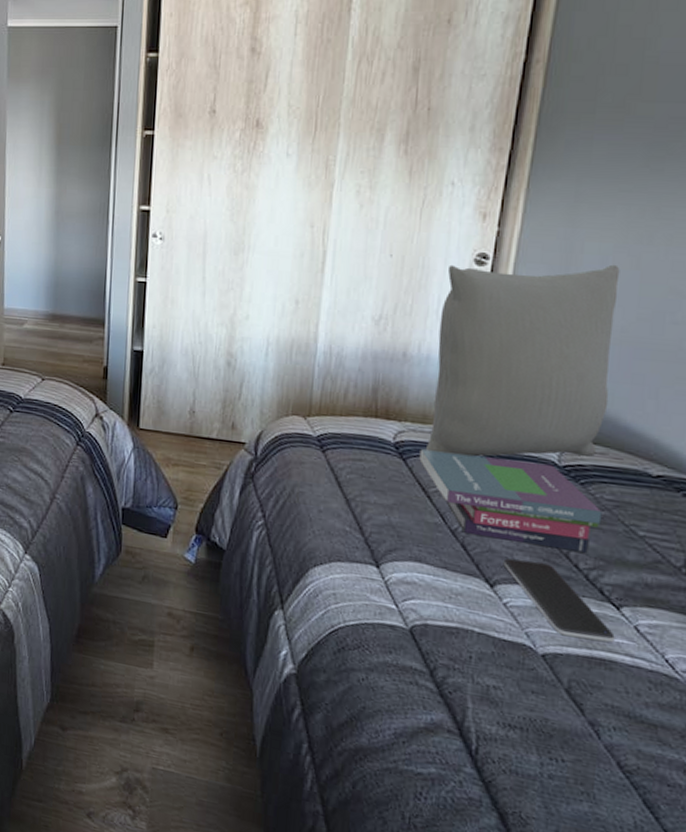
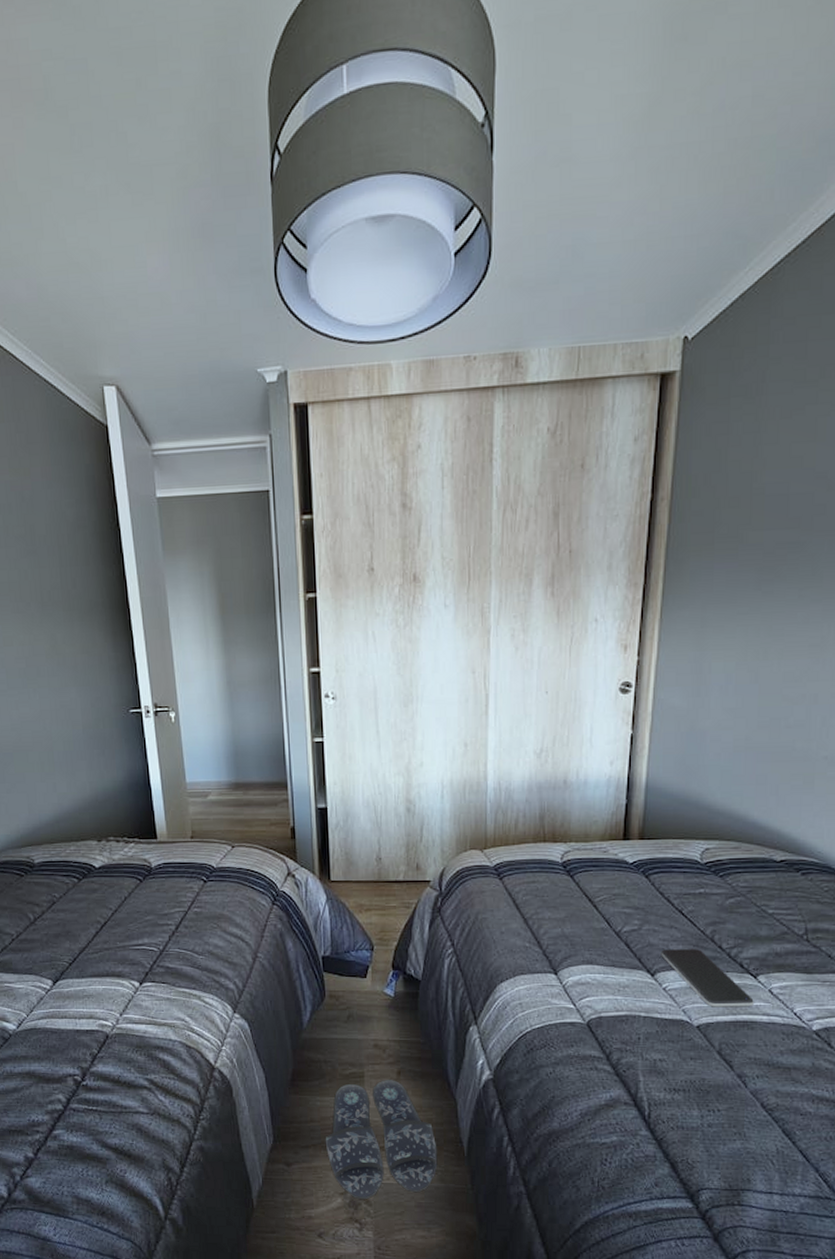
slippers: none [105,651,227,789] -> present [325,1080,438,1200]
books: present [419,449,602,553] -> none [584,863,739,935]
pillow: present [426,264,620,457] -> none [590,680,742,866]

